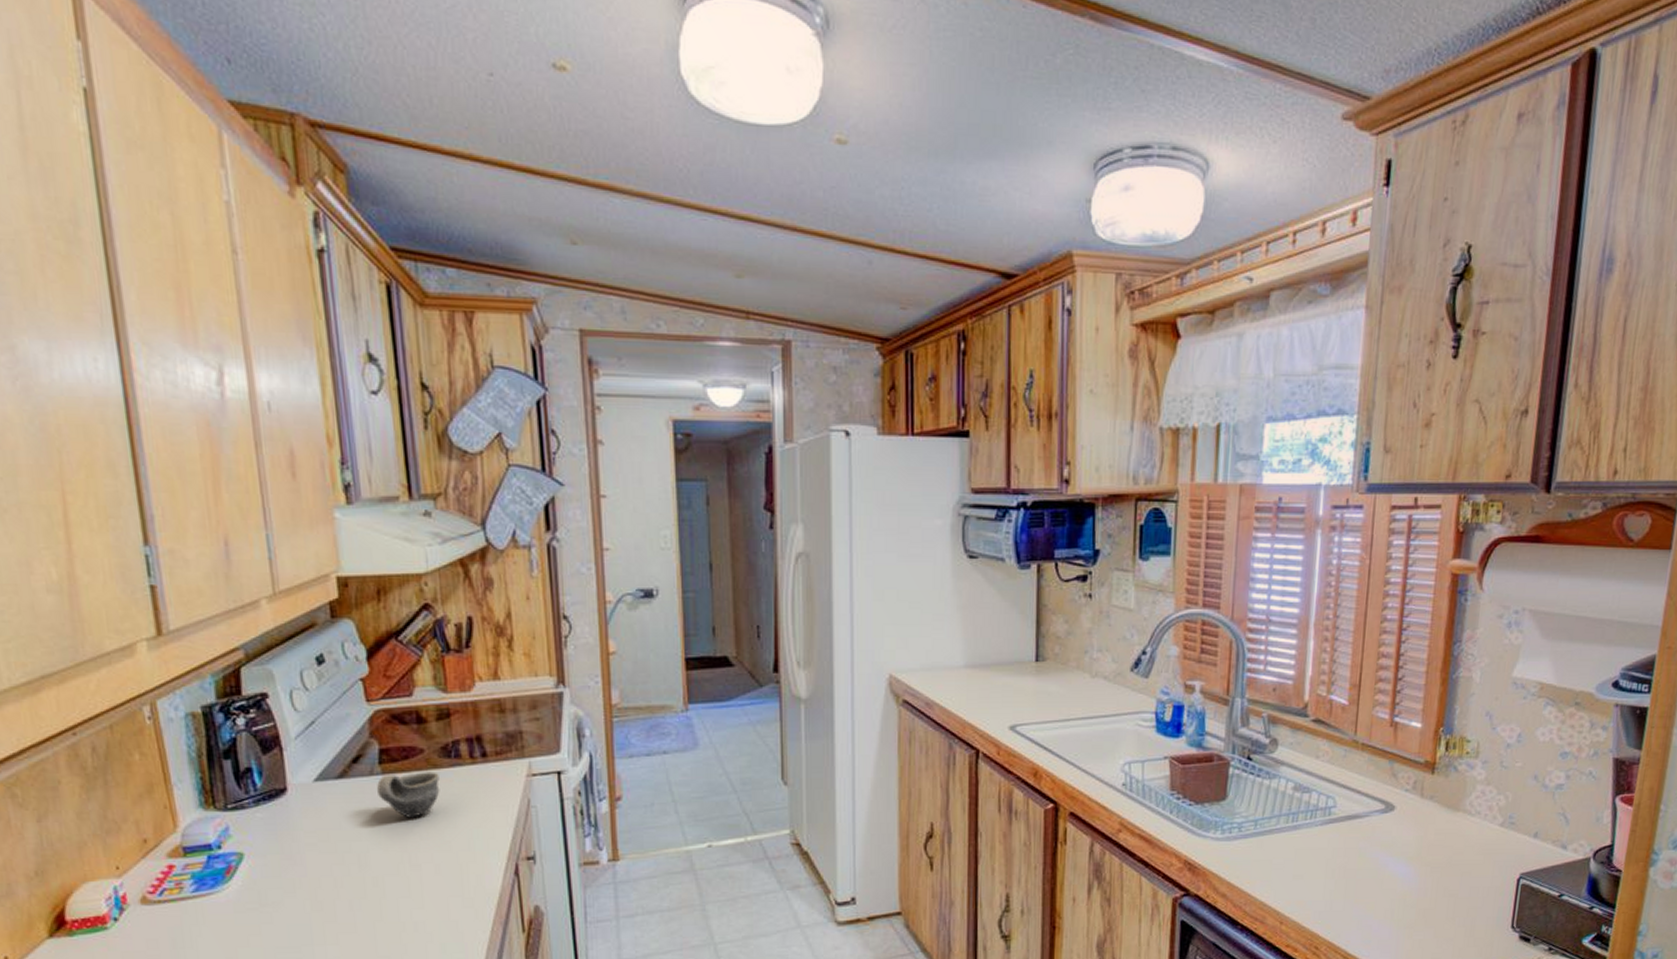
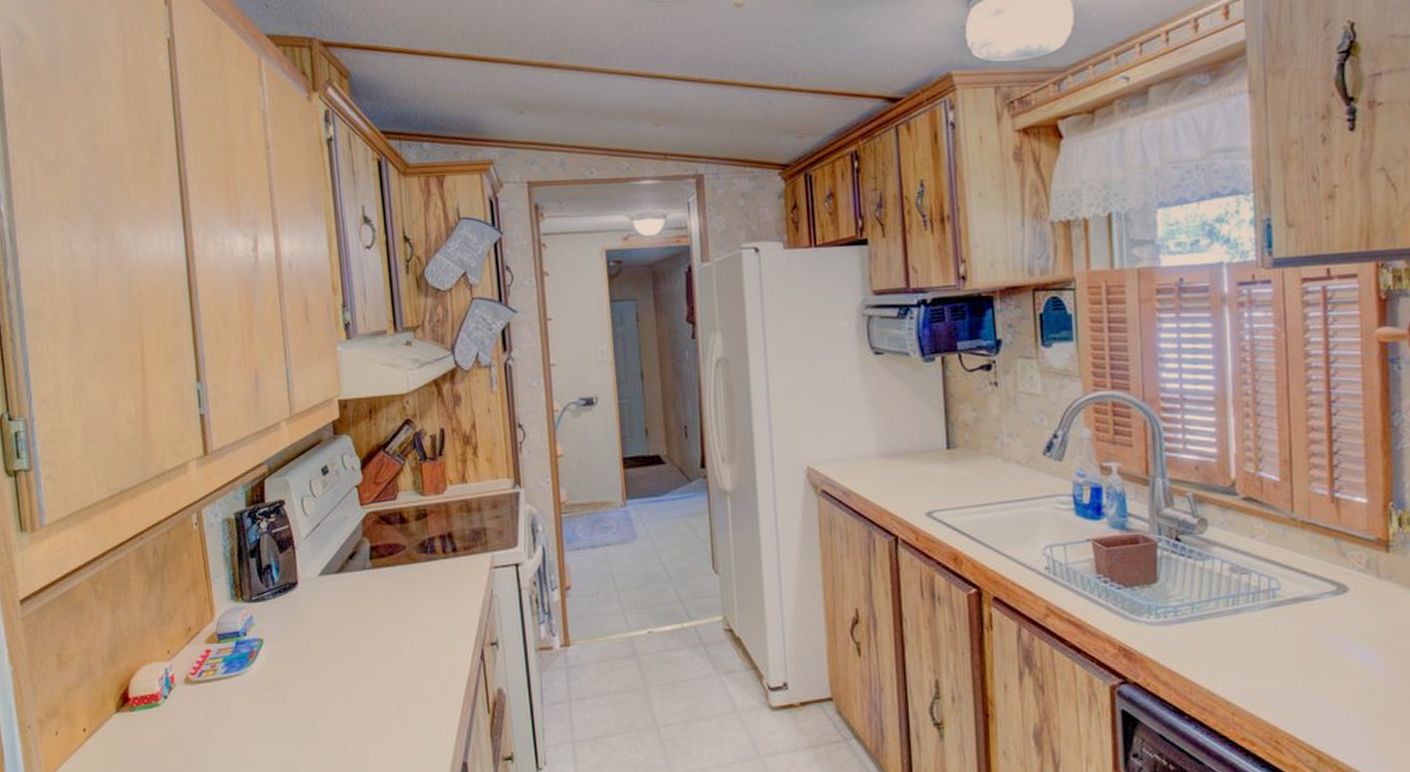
cup: present [377,772,441,818] -> none [368,566,419,607]

